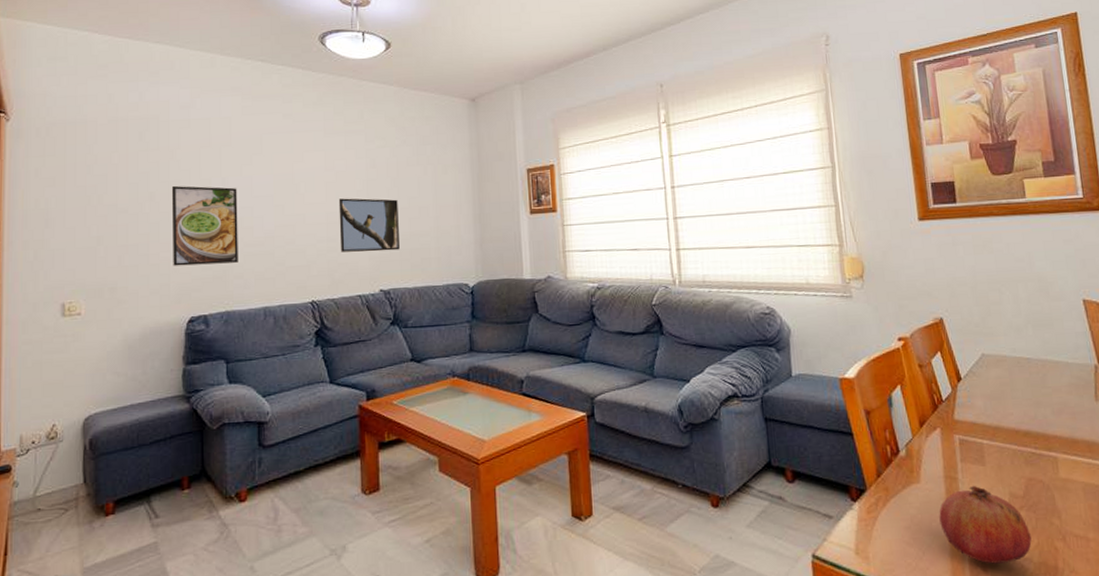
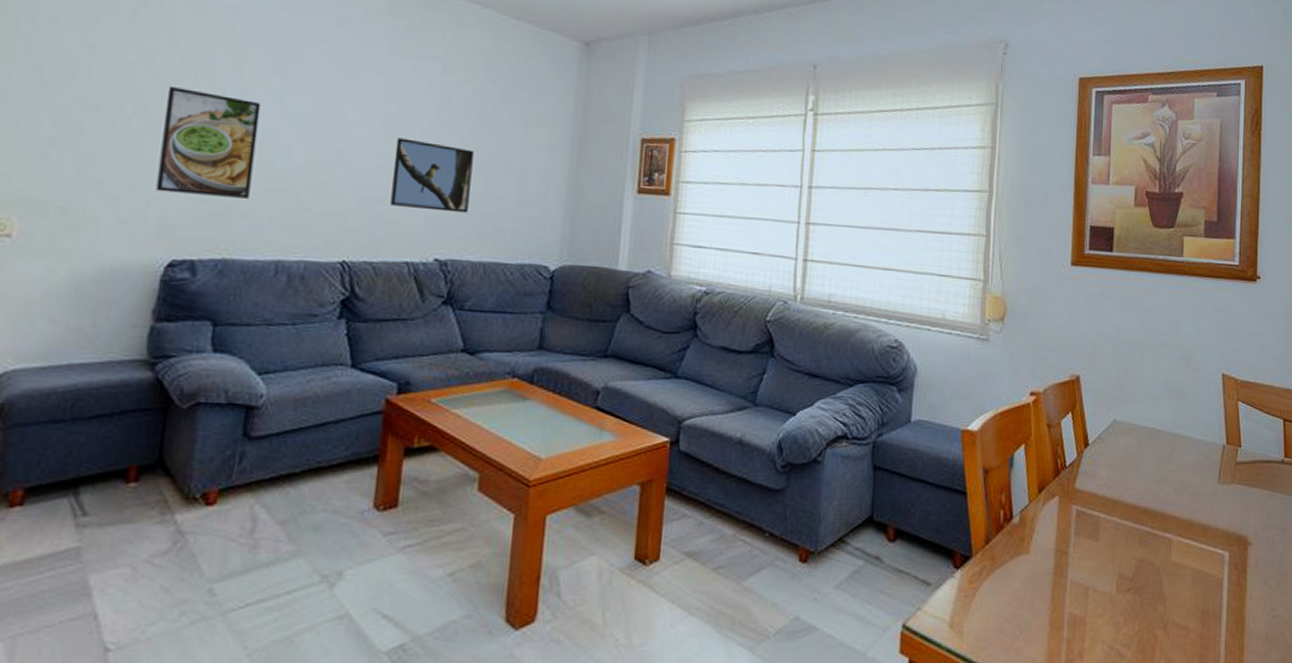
fruit: present [939,485,1032,564] -> none [1043,561,1133,649]

